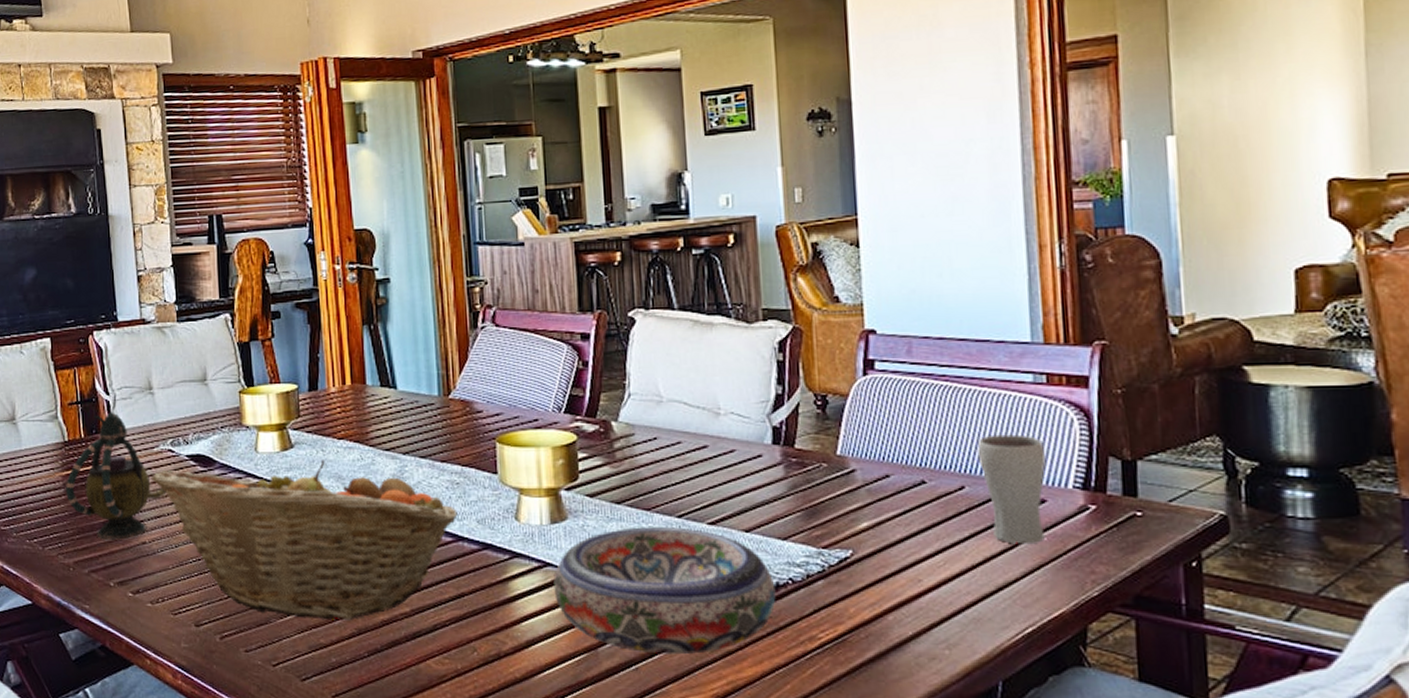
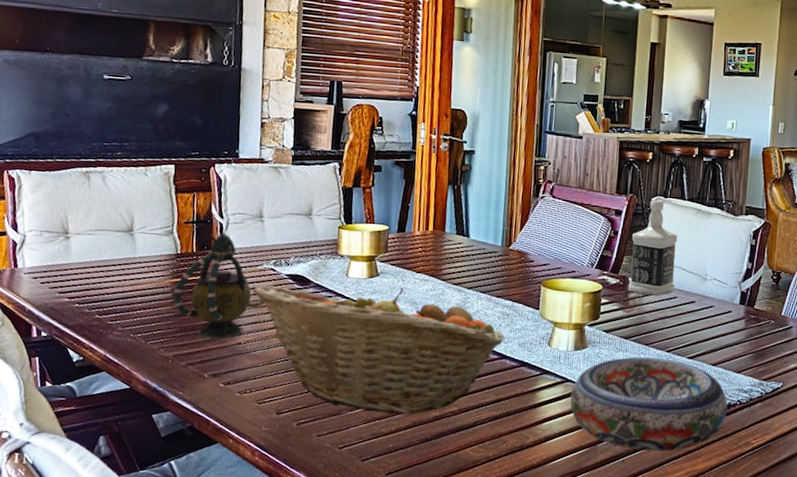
bottle: none [608,314,677,443] -> present [628,200,678,296]

